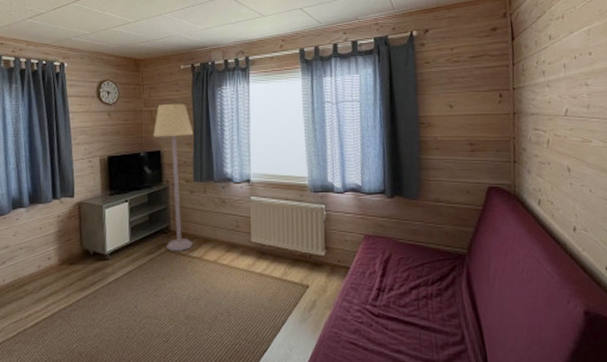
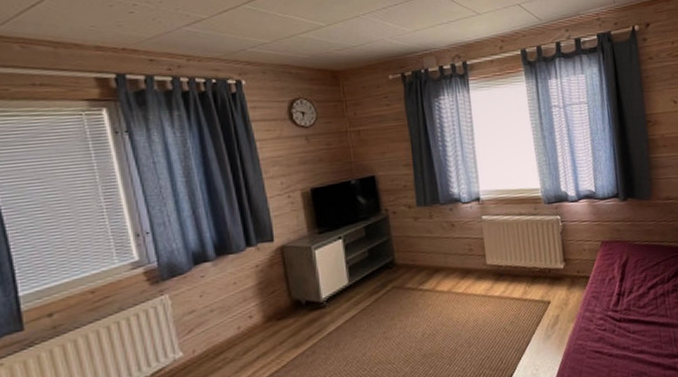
lamp: present [153,103,194,251] -> none [363,119,423,287]

